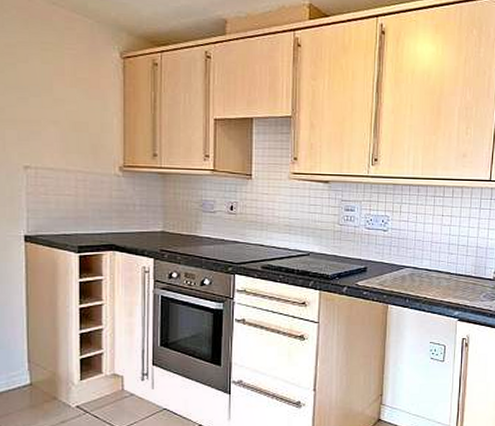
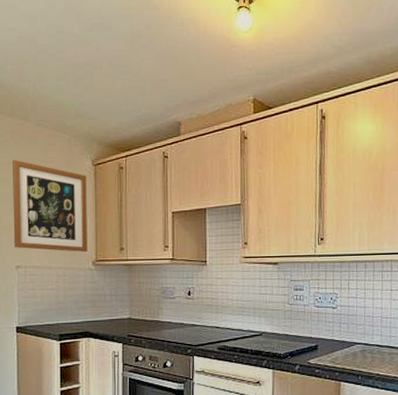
wall art: none [19,42,114,155] -> present [13,160,88,252]

